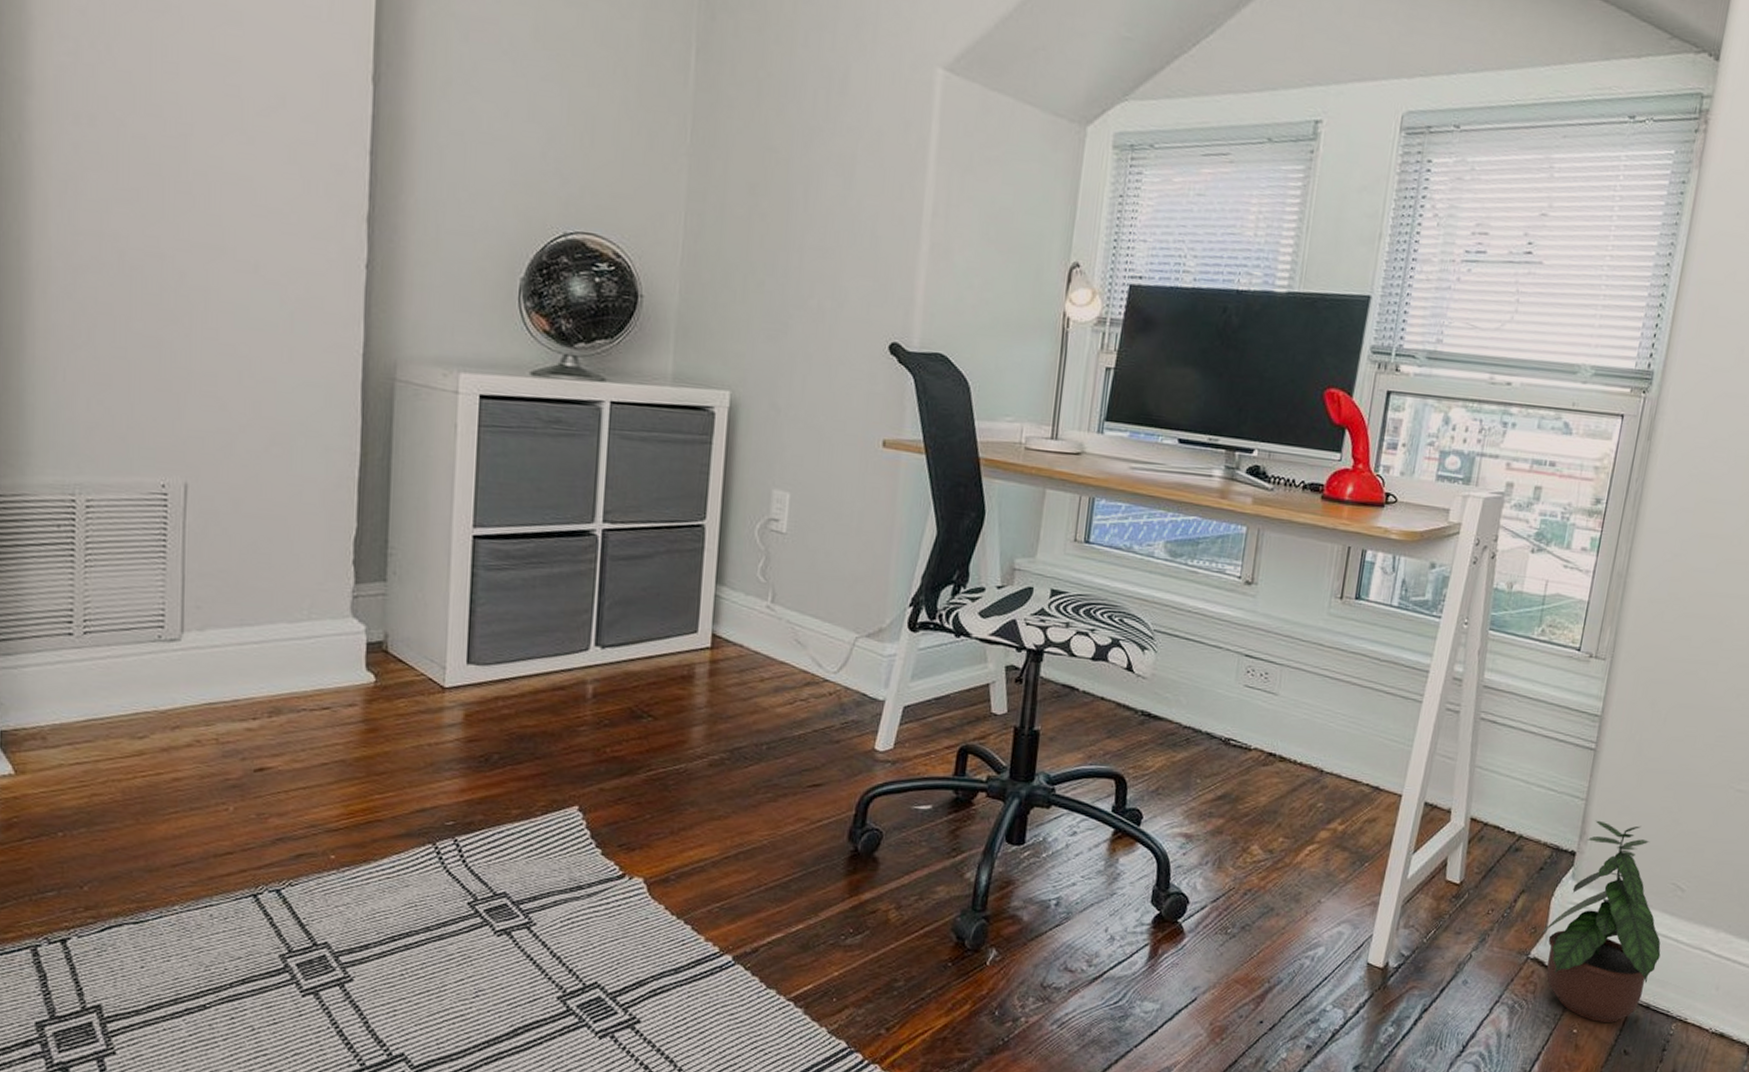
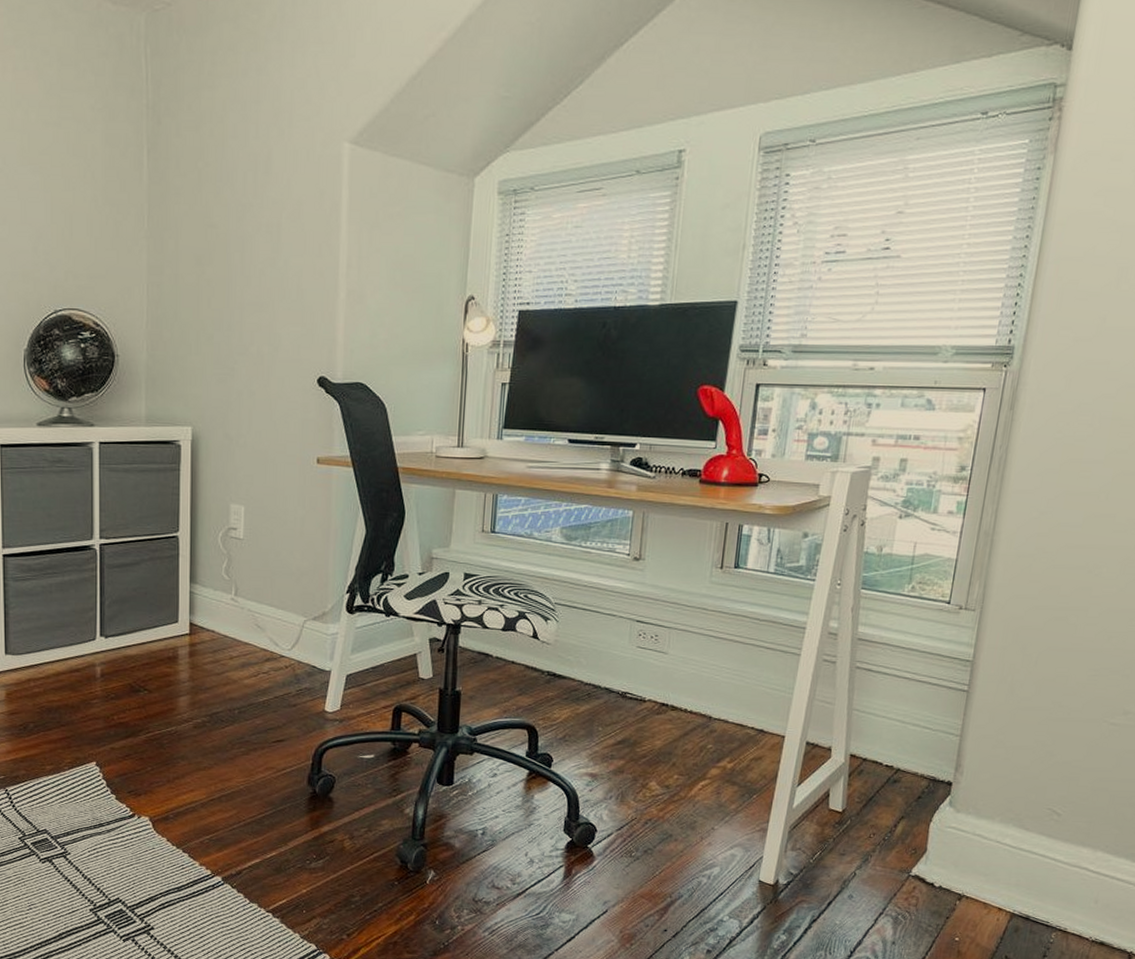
potted plant: present [1541,820,1661,1022] -> none [921,754,1039,932]

